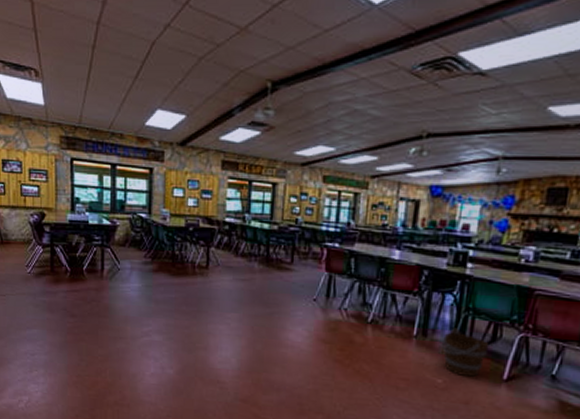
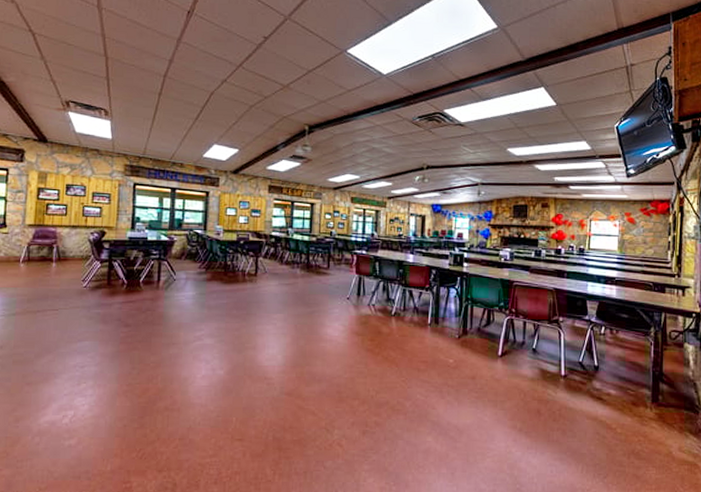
bucket: present [441,327,489,377] -> none [450,315,486,355]

